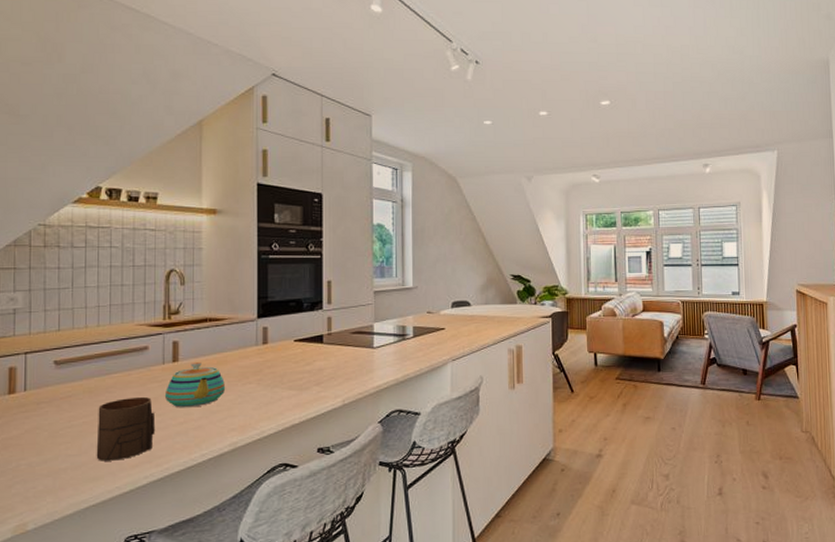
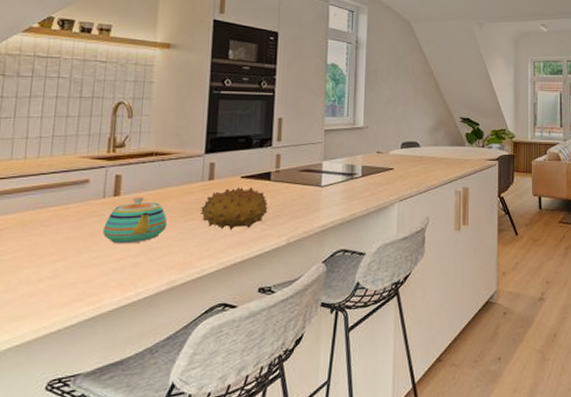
cup: present [96,396,156,461] -> none [24,231,91,299]
fruit: none [257,350,322,393] -> present [201,187,268,230]

